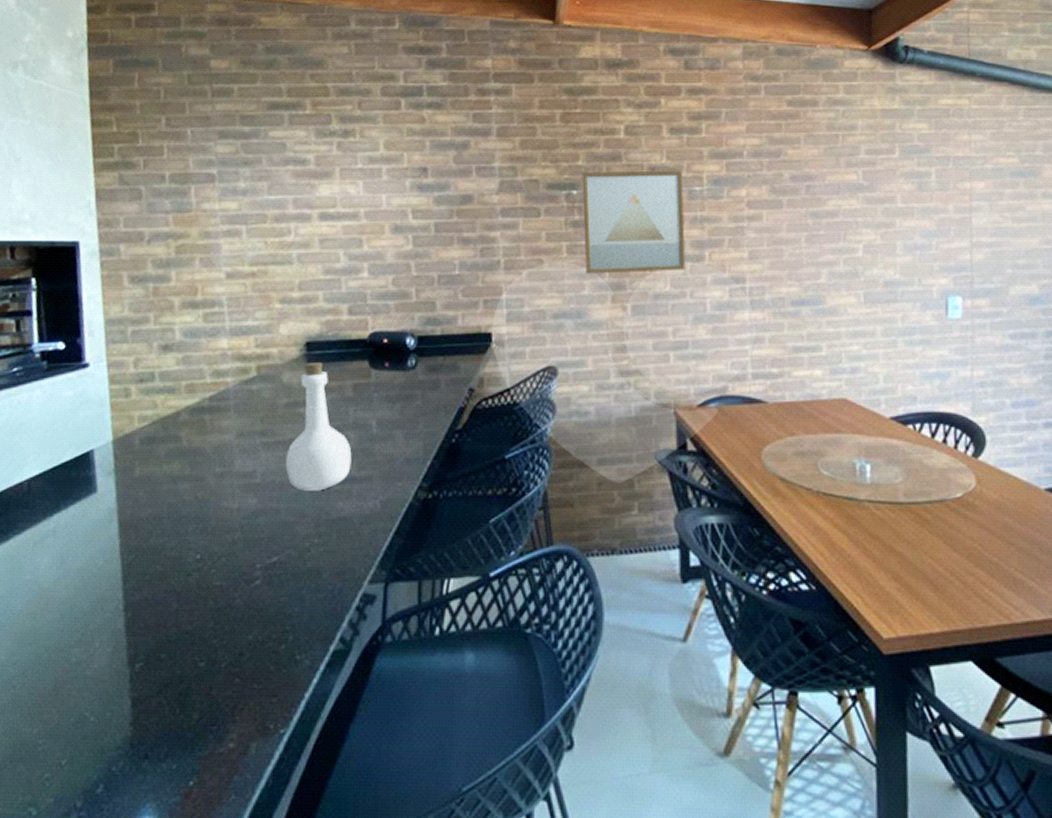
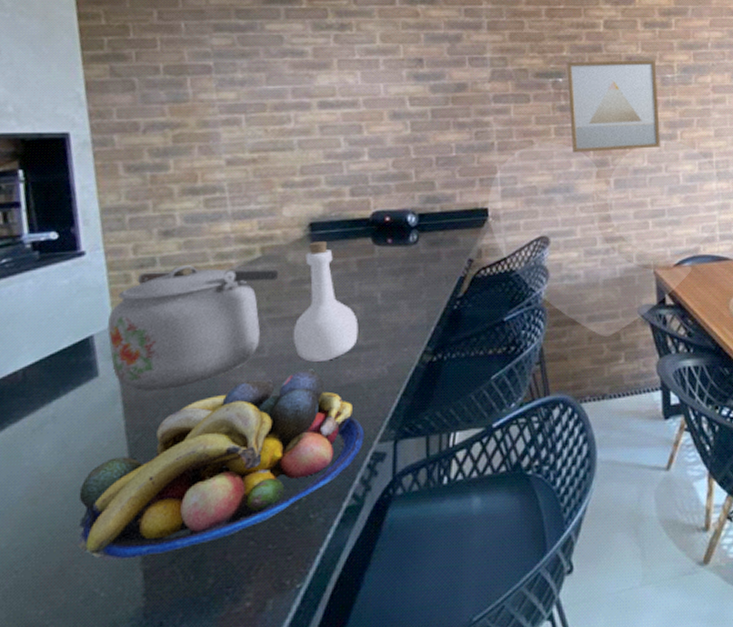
fruit bowl: none [71,498,355,685] -> present [77,369,365,561]
kettle: none [107,382,274,510] -> present [107,265,279,391]

